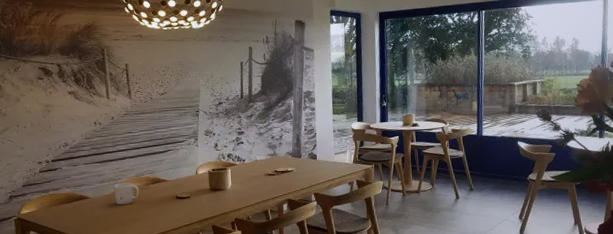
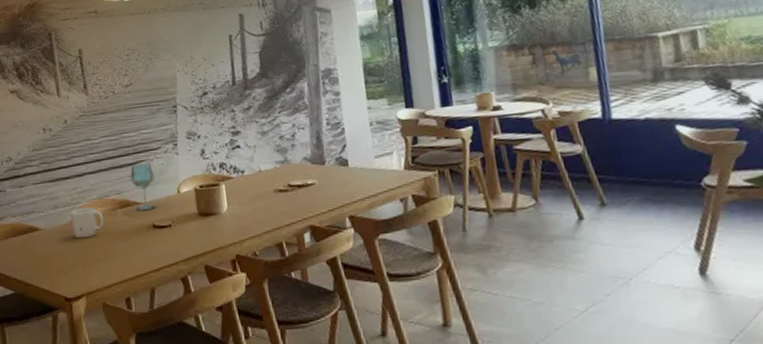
wine glass: none [161,151,180,186] -> present [130,163,156,211]

